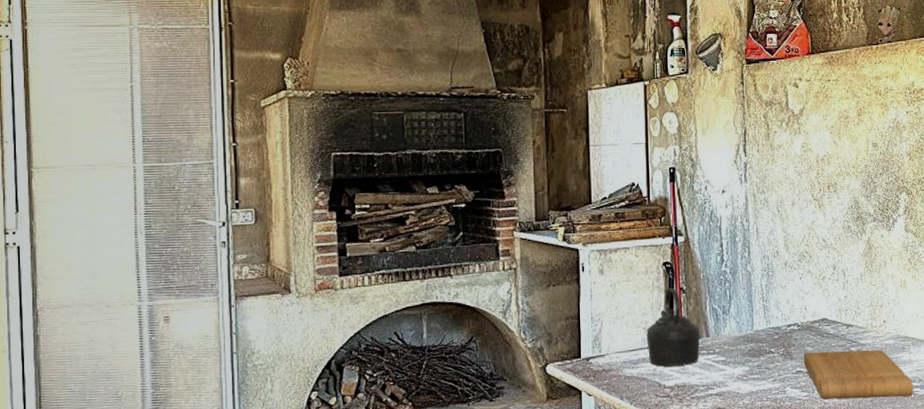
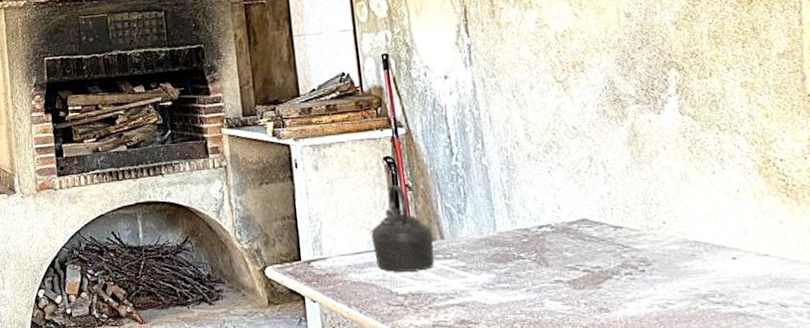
cutting board: present [803,350,913,400] -> none [561,257,714,315]

